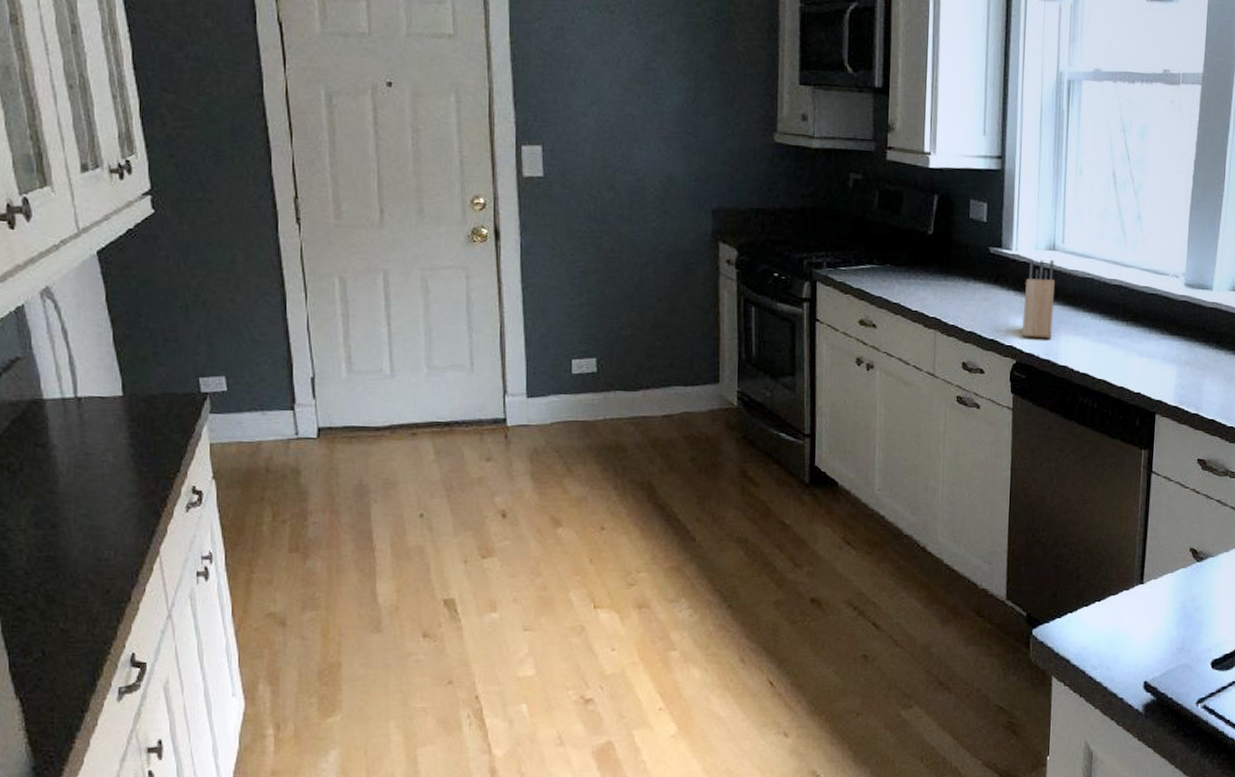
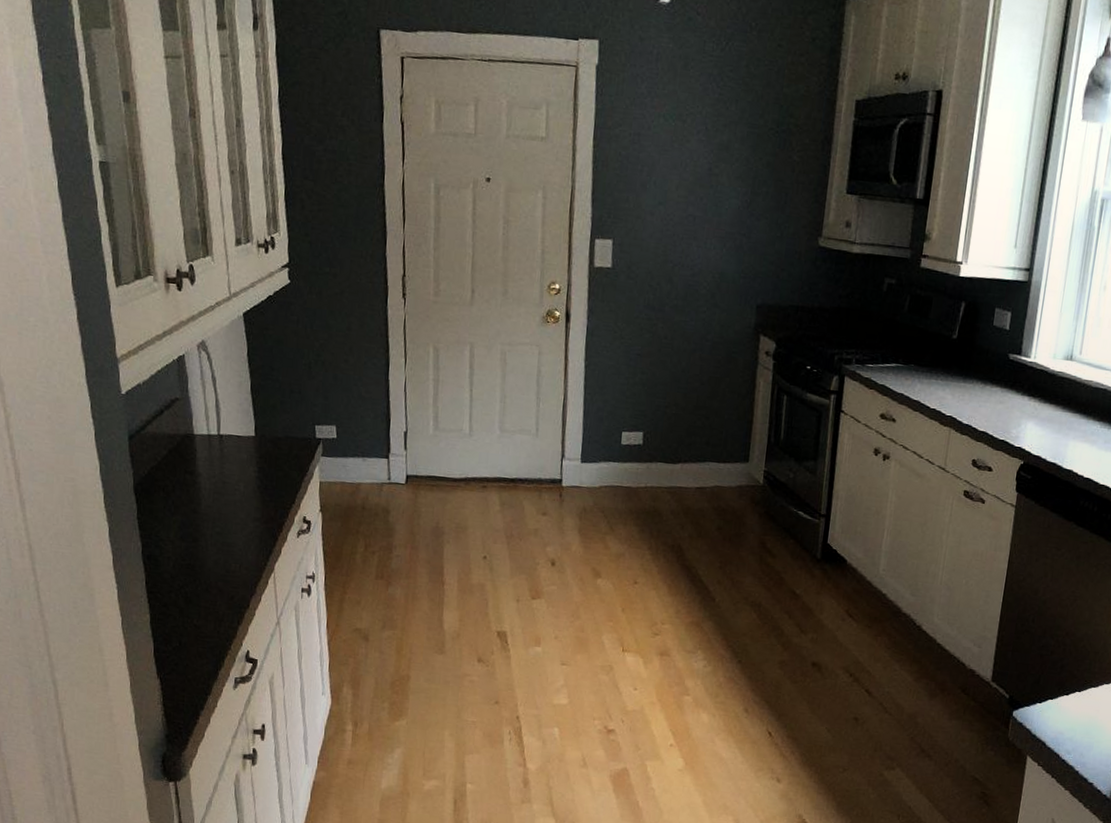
knife block: present [1022,259,1055,339] -> none [1032,368,1070,444]

